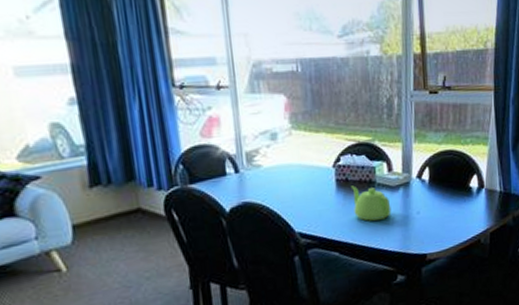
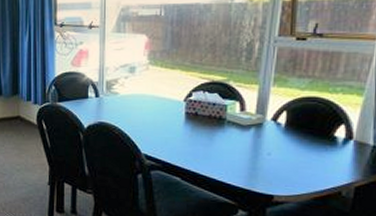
teapot: present [350,185,392,221] -> none [199,120,240,155]

